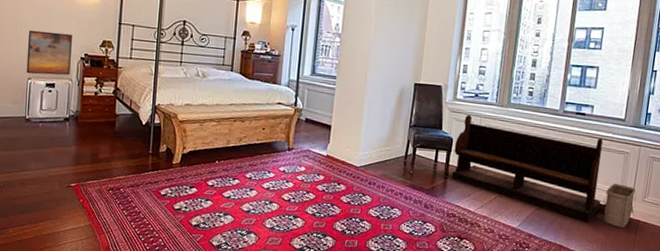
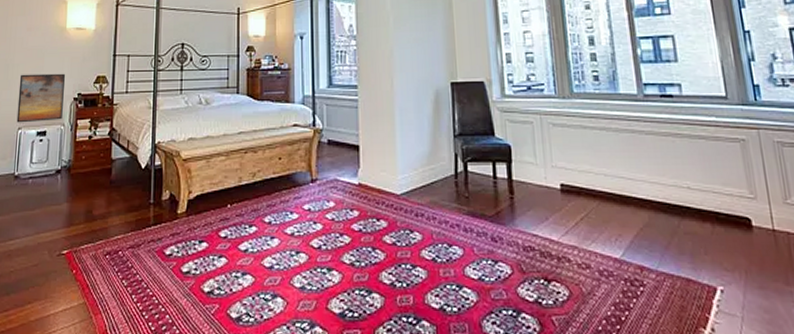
bench: present [452,114,603,223] -> none [514,113,728,242]
basket: present [603,183,636,229] -> none [729,182,777,246]

